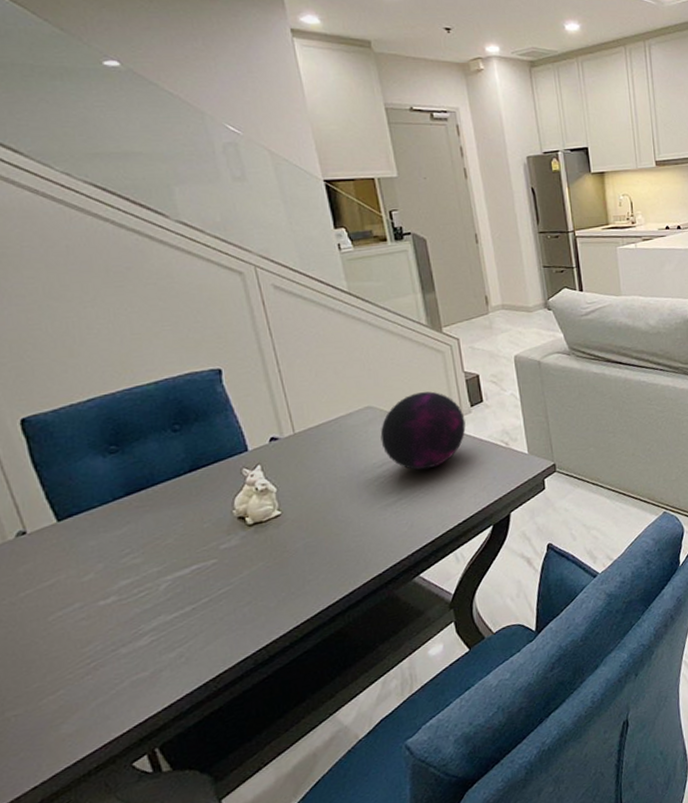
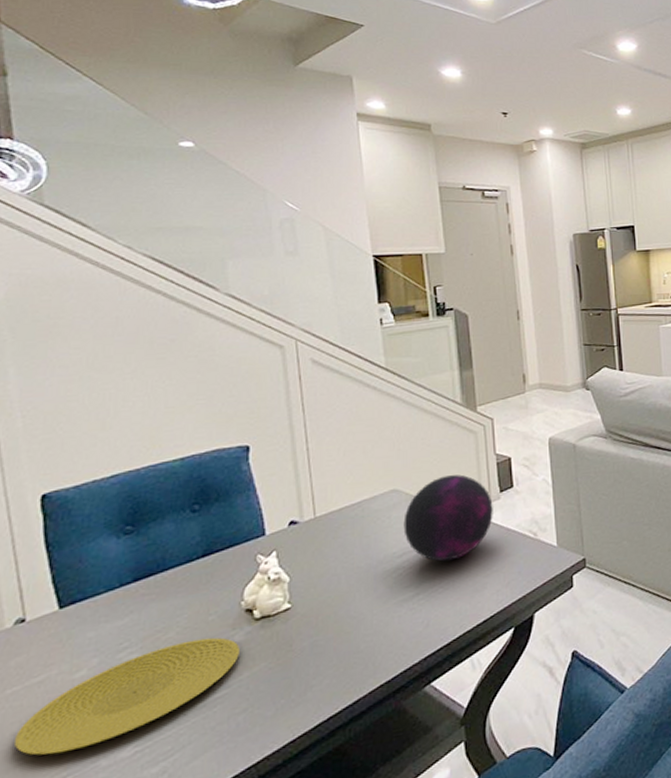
plate: none [35,542,237,647] -> present [13,637,239,756]

